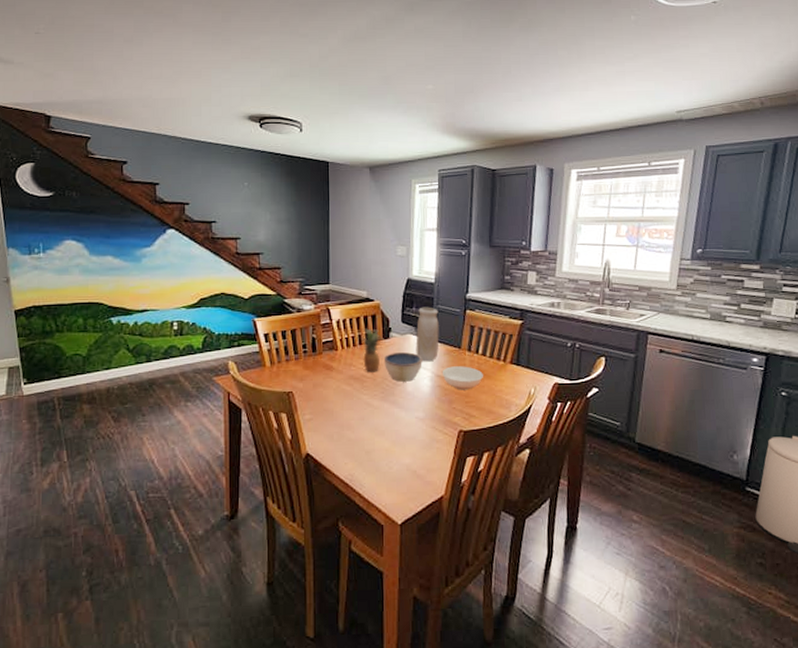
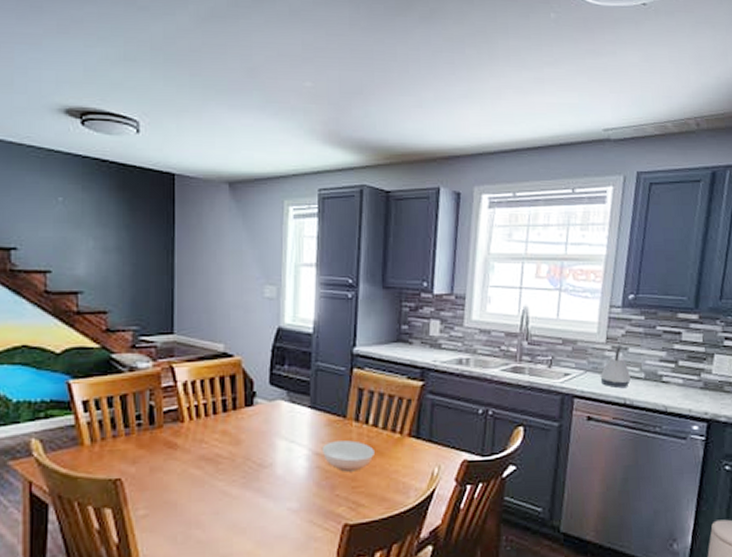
fruit: present [361,328,384,373] -> none [216,392,246,451]
bowl: present [385,352,422,382] -> none [247,423,297,463]
vase: present [416,307,439,361] -> none [288,364,319,434]
kettle: none [671,290,698,326] -> present [600,344,631,388]

